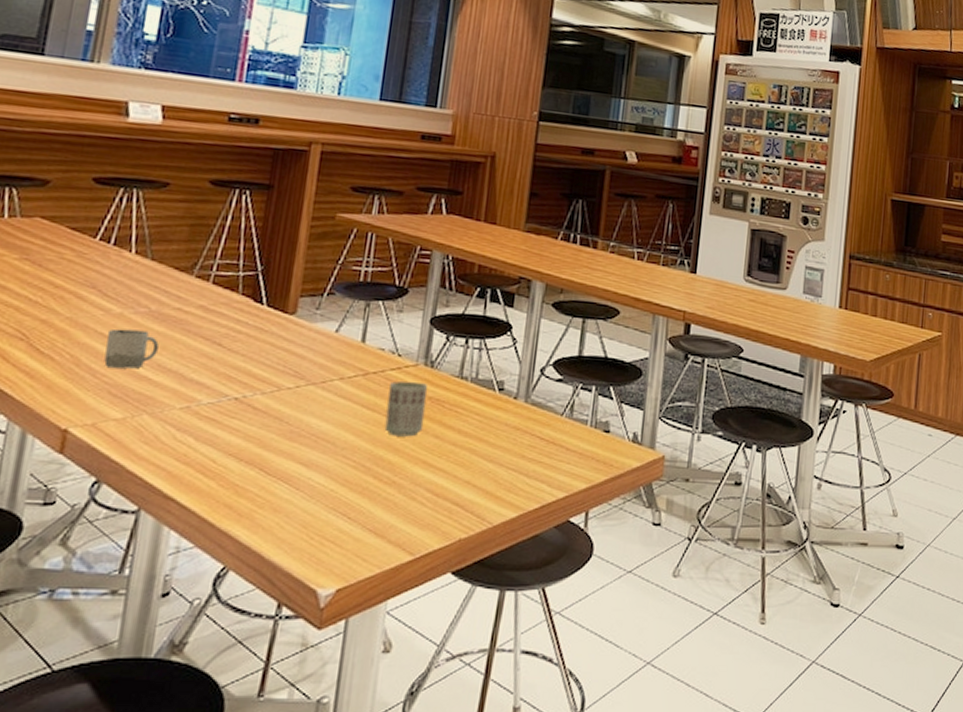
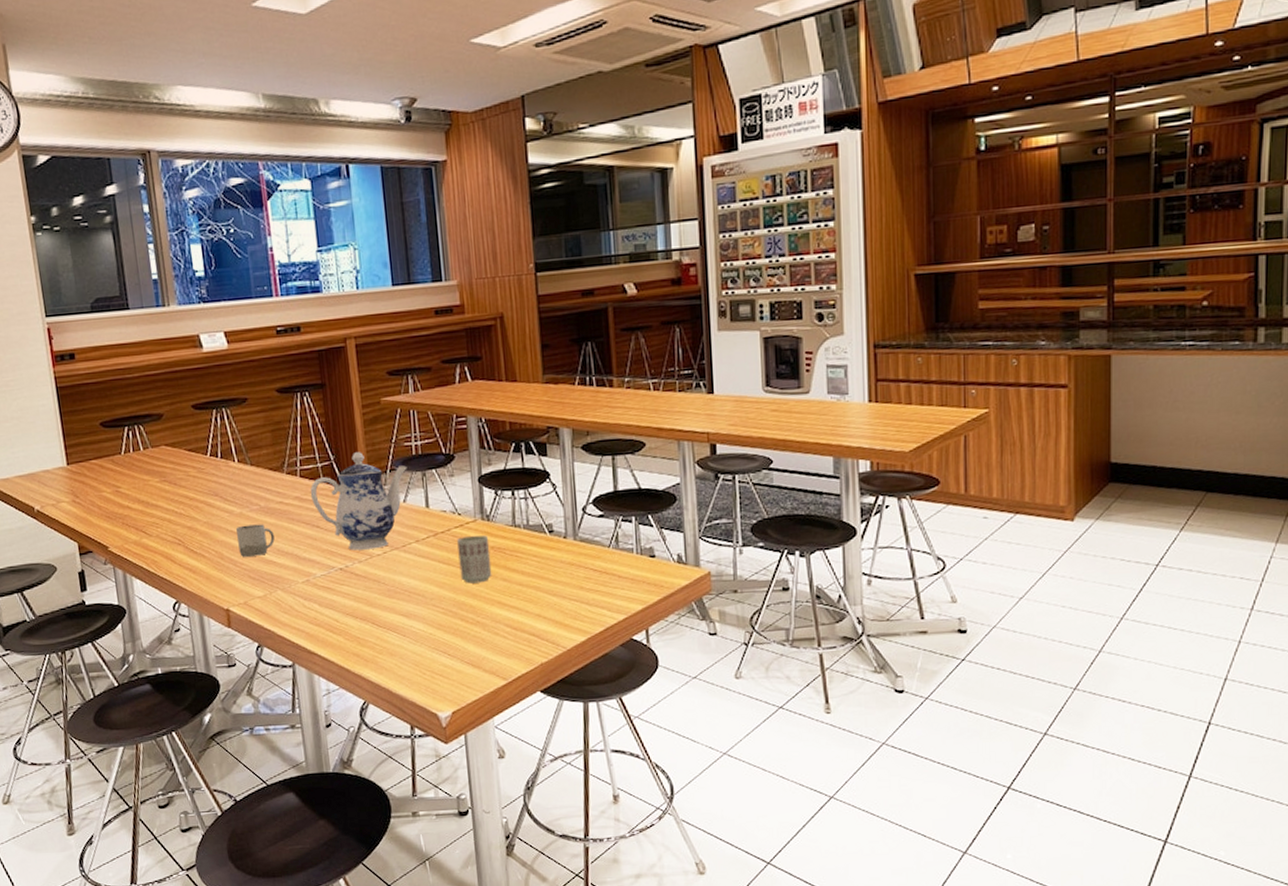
teapot: none [219,267,350,381] -> present [310,452,407,551]

